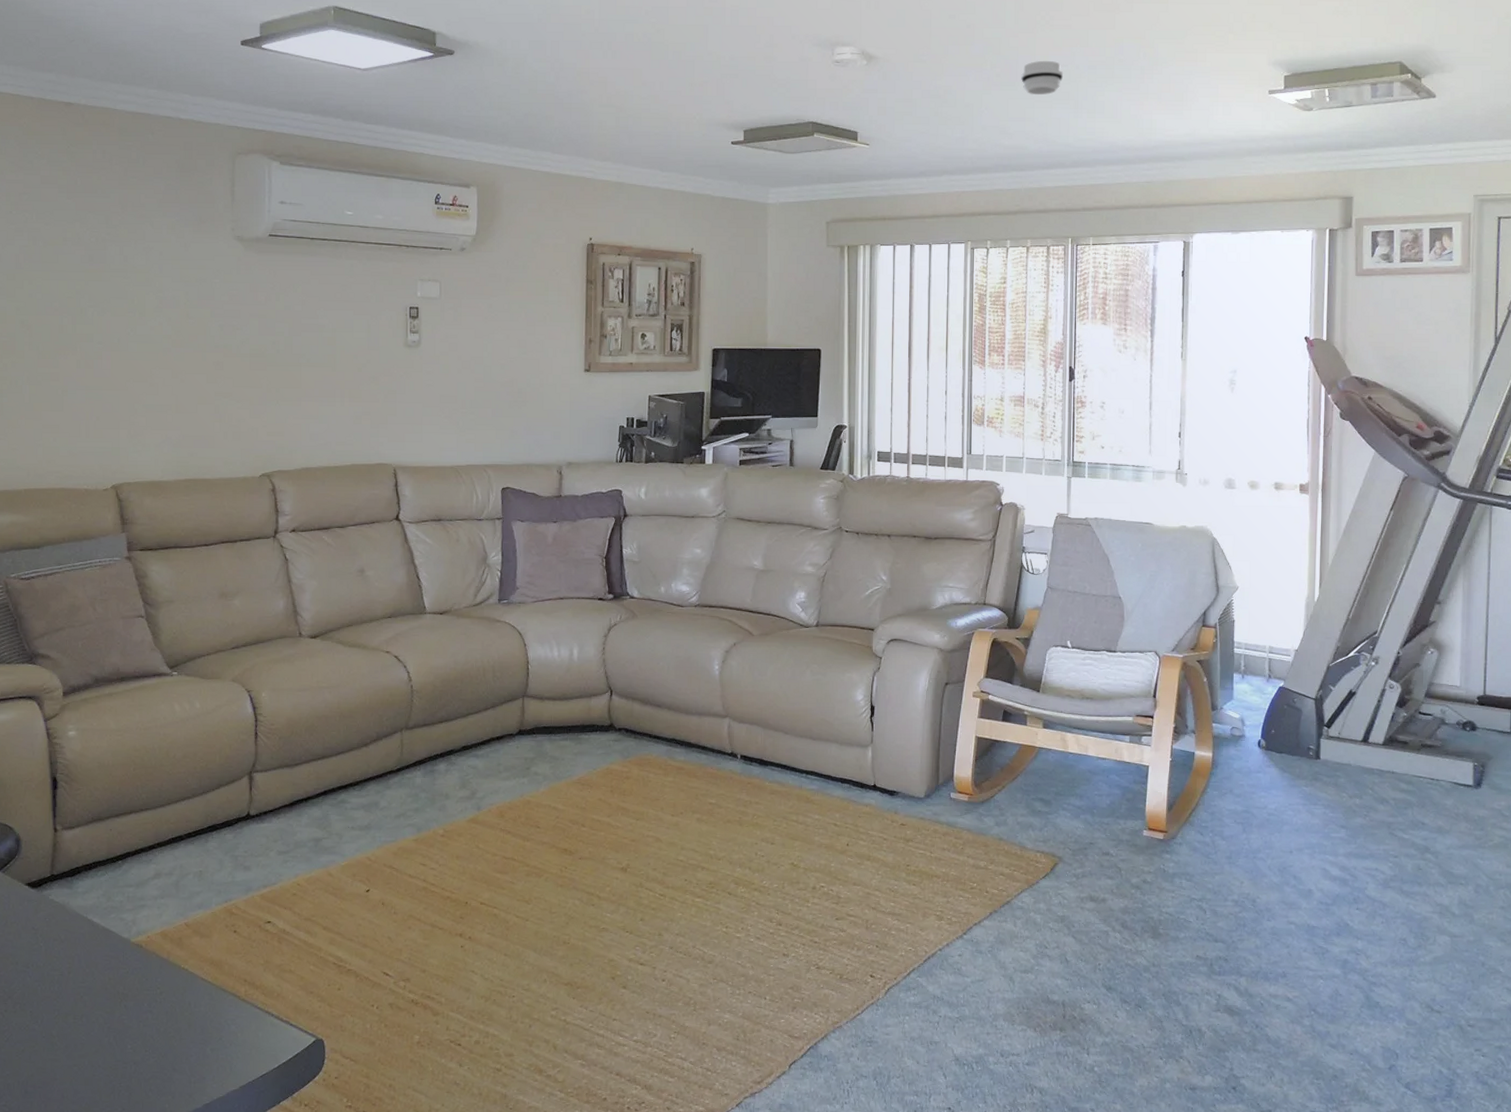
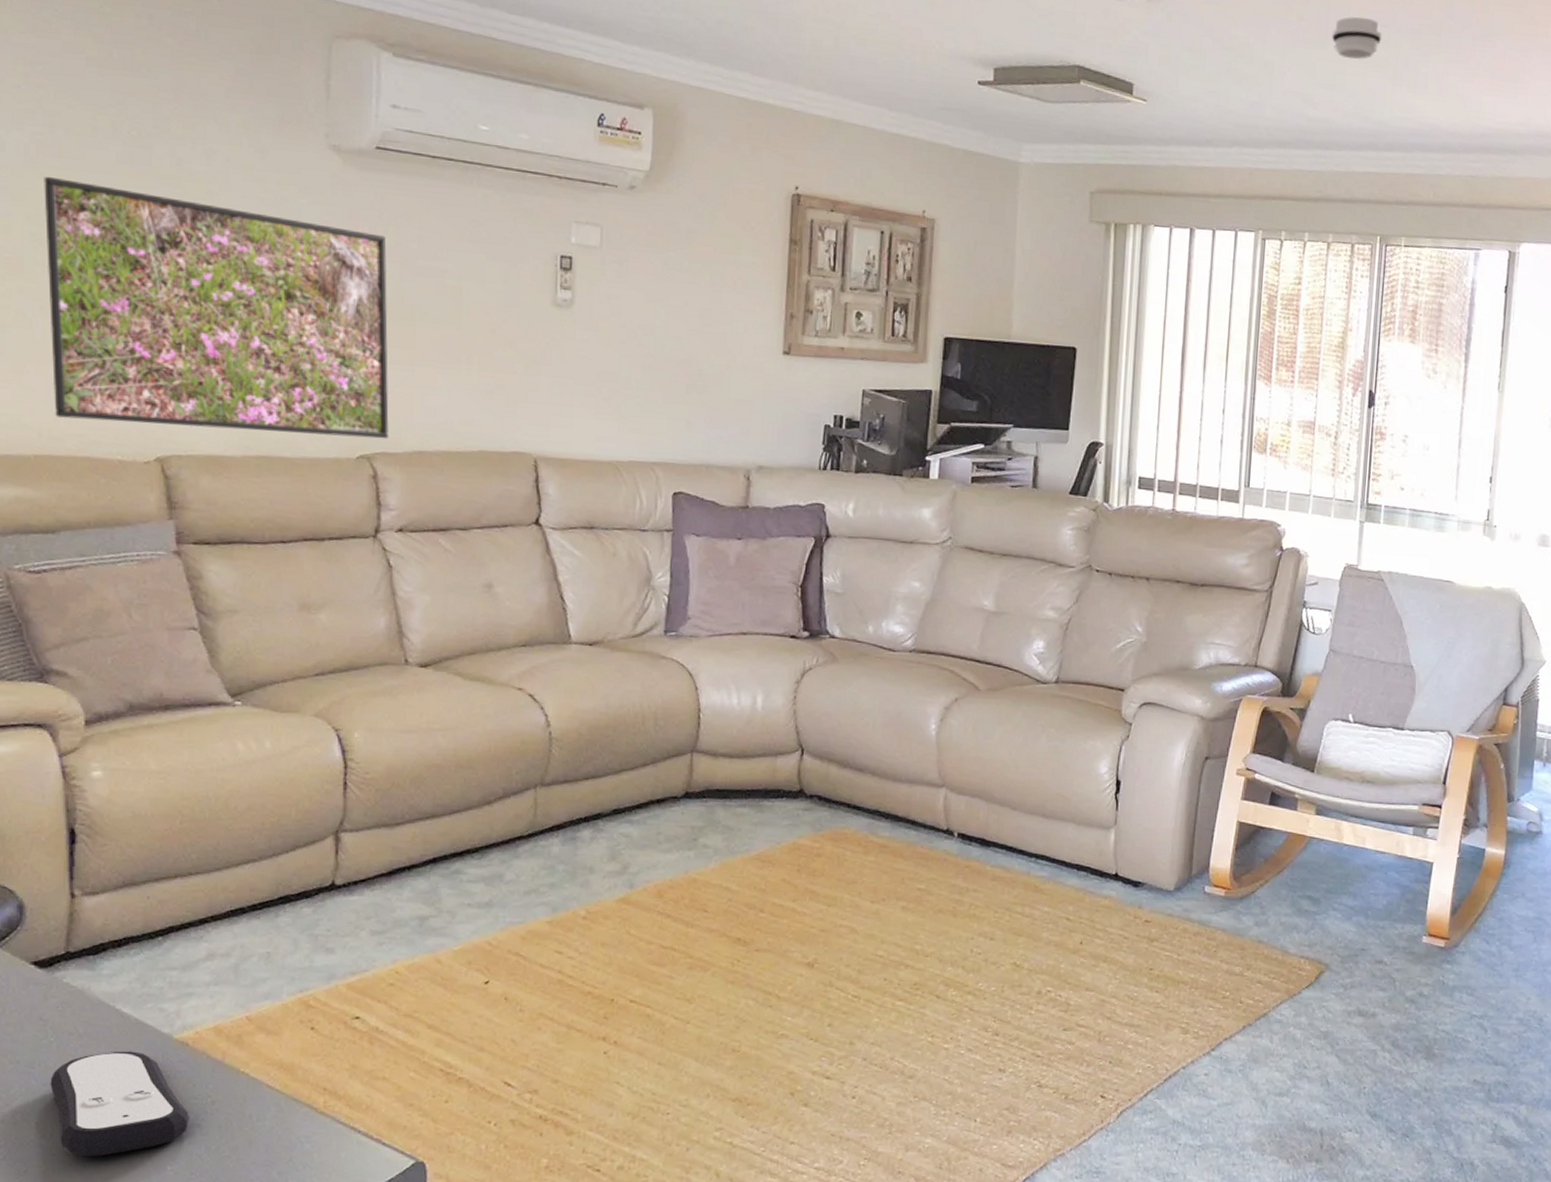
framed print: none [29,277,283,460] -> present [44,176,389,439]
remote control: none [40,952,144,1039] -> present [50,1051,189,1157]

